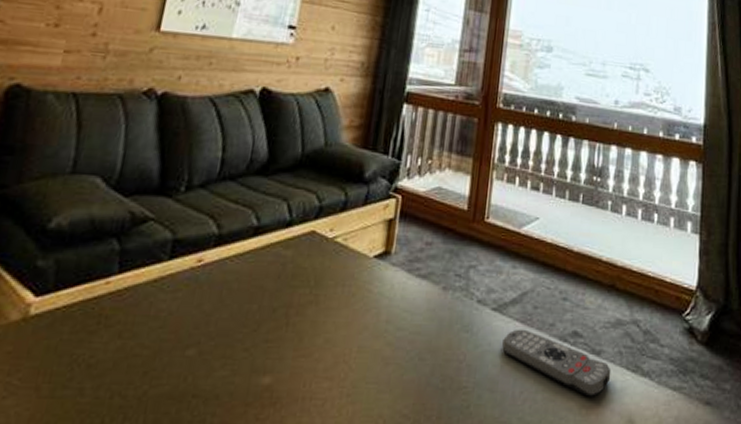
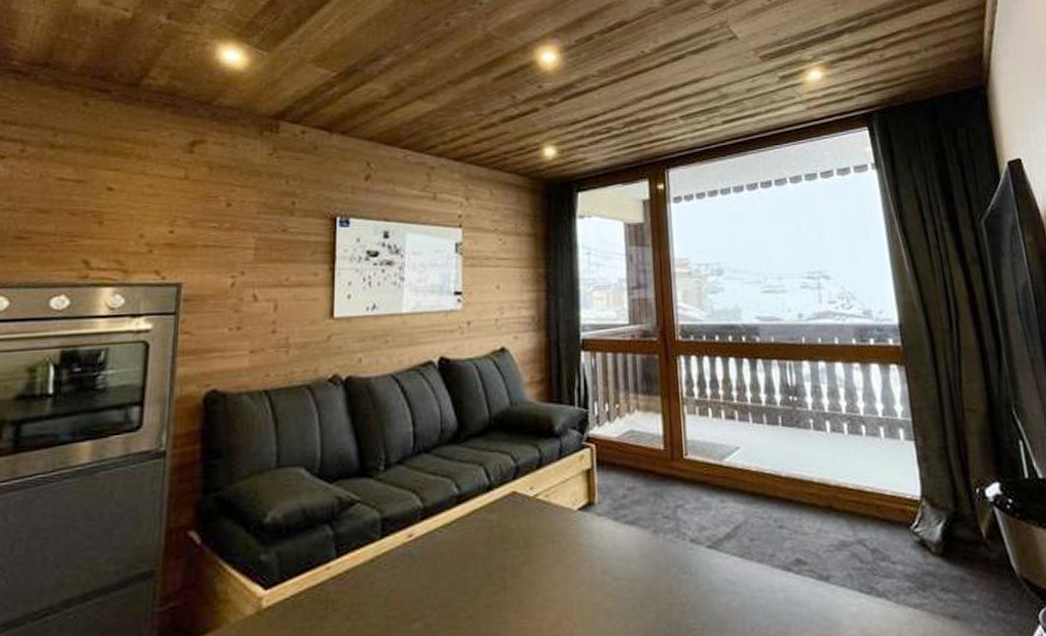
remote control: present [502,329,611,397] -> none [724,563,845,626]

